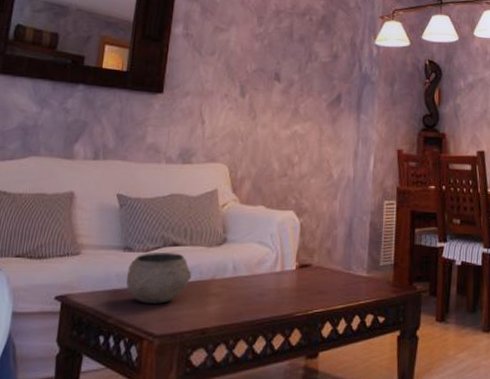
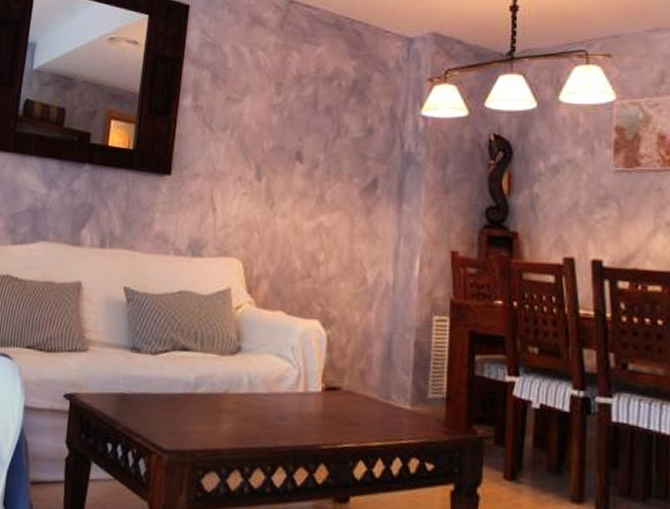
bowl: present [125,253,192,304] -> none [133,355,203,415]

